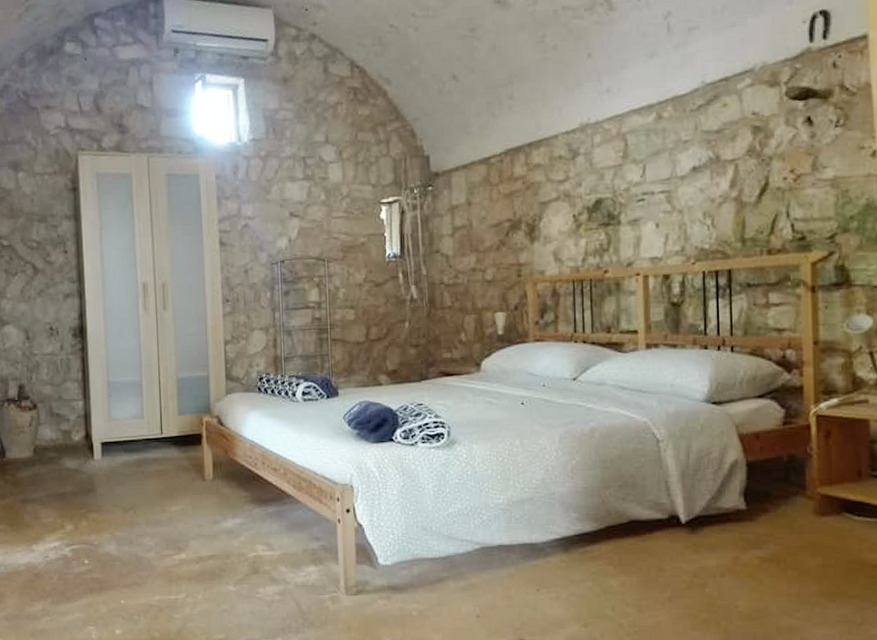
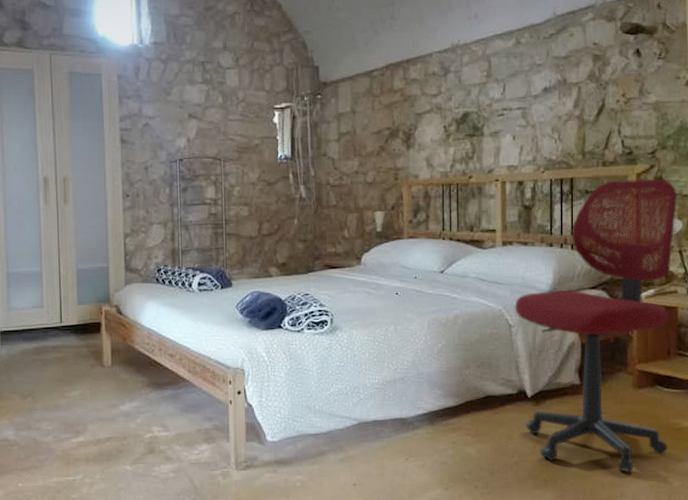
chair: none [662,267,866,617] -> present [514,178,678,474]

